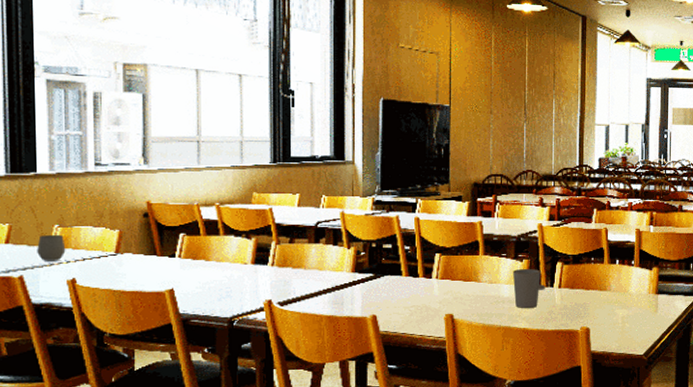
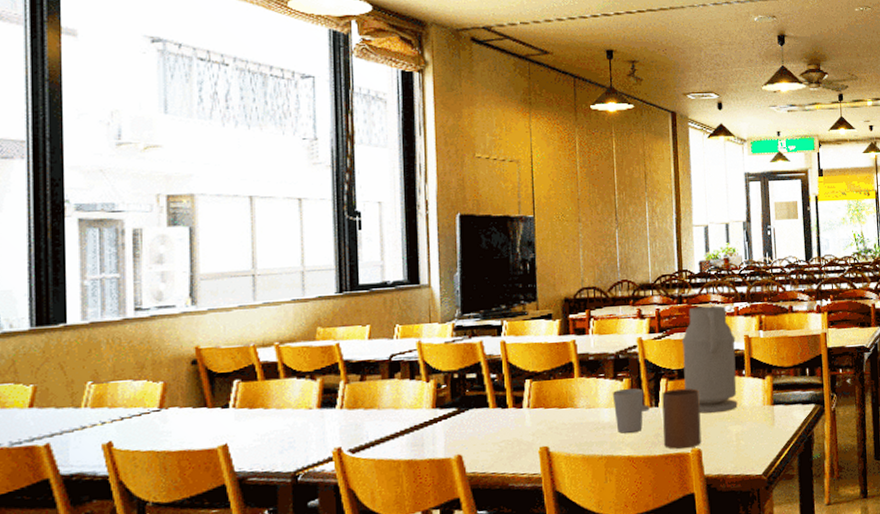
cup: present [37,234,66,261] -> none [67,392,101,425]
cup: none [555,272,591,326] -> present [662,388,702,449]
water jug: none [578,200,627,297] -> present [681,305,738,414]

